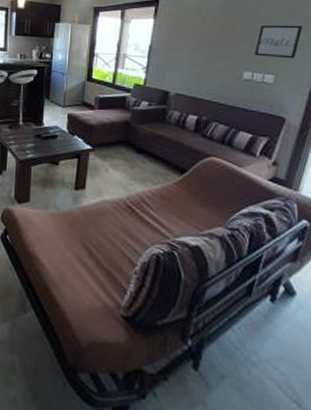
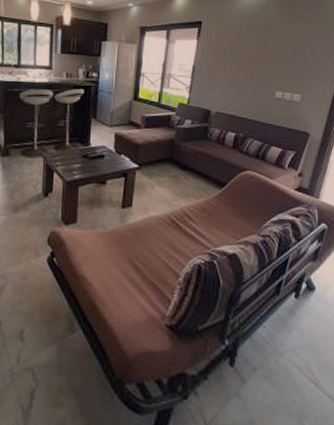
wall art: present [254,25,303,59] -> none [285,48,325,80]

